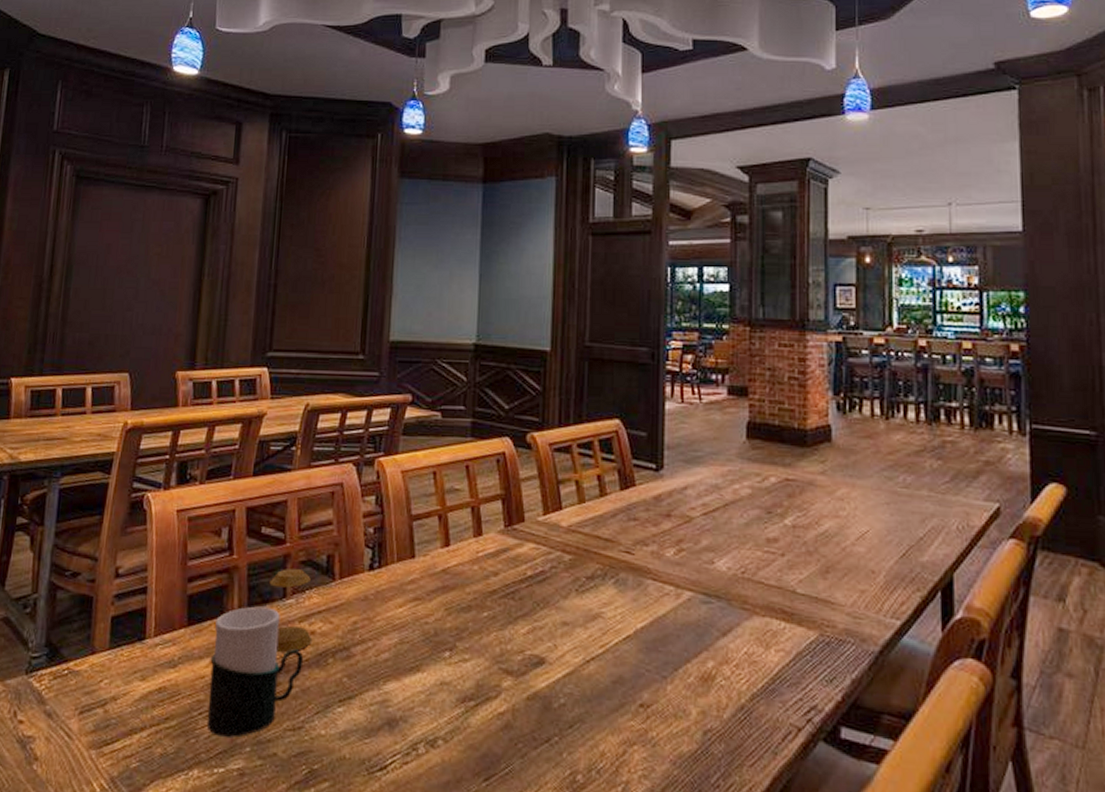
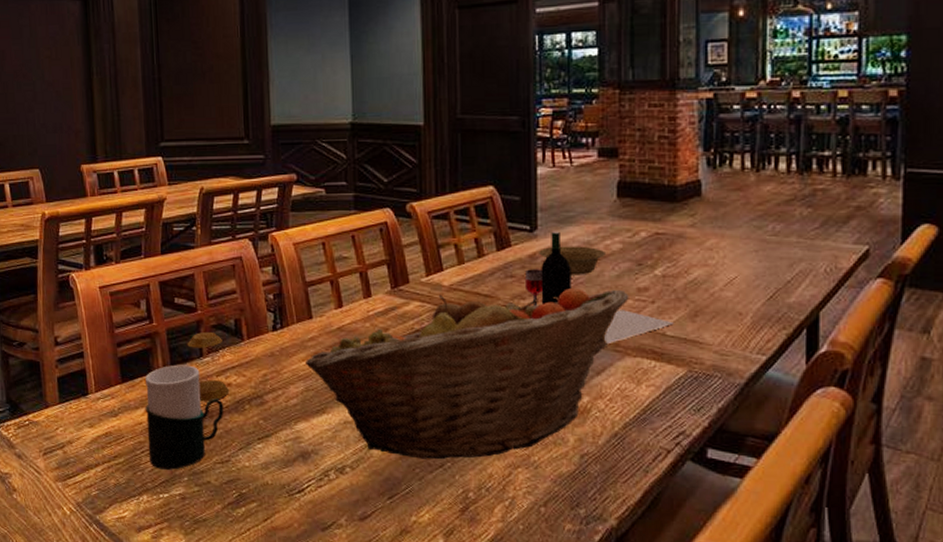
fruit basket: none [403,535,758,733] -> present [306,288,629,460]
wine bottle: none [648,471,804,601] -> present [524,231,674,345]
bowl: none [665,488,734,522] -> present [539,246,605,275]

